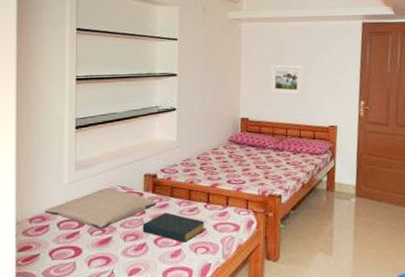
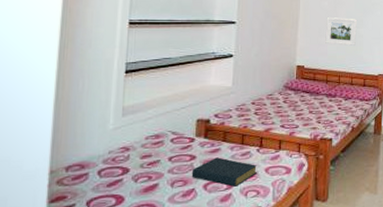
pillow: present [45,188,157,230] -> none [84,134,208,176]

